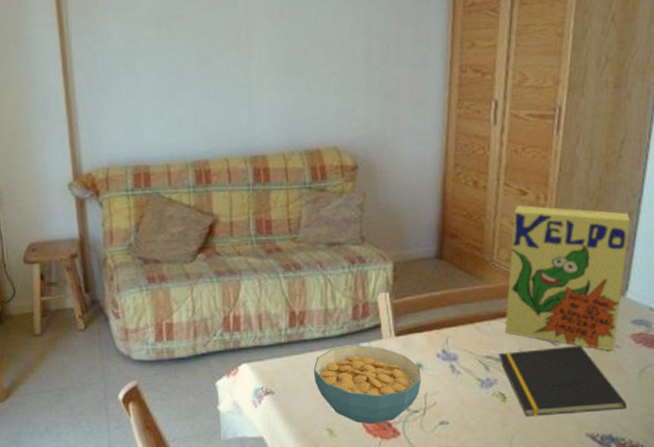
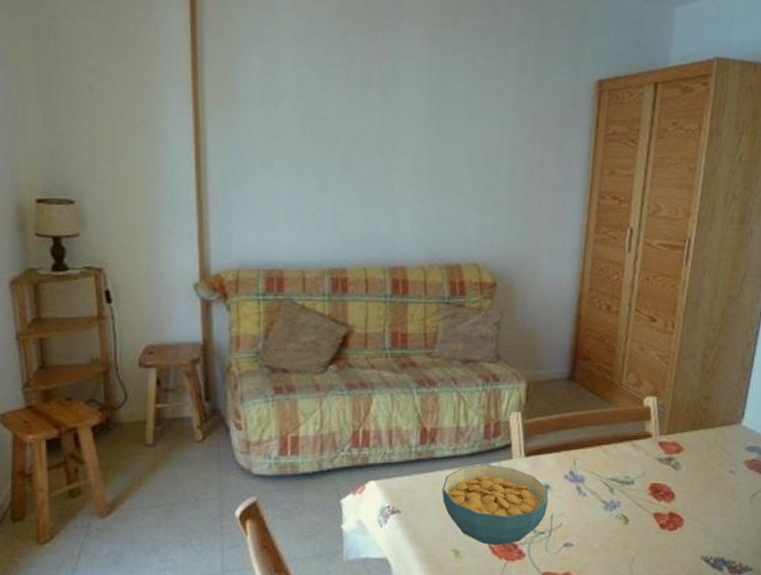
notepad: present [498,345,626,417] -> none [623,470,738,539]
cereal box: present [504,205,630,351] -> none [629,332,748,476]

